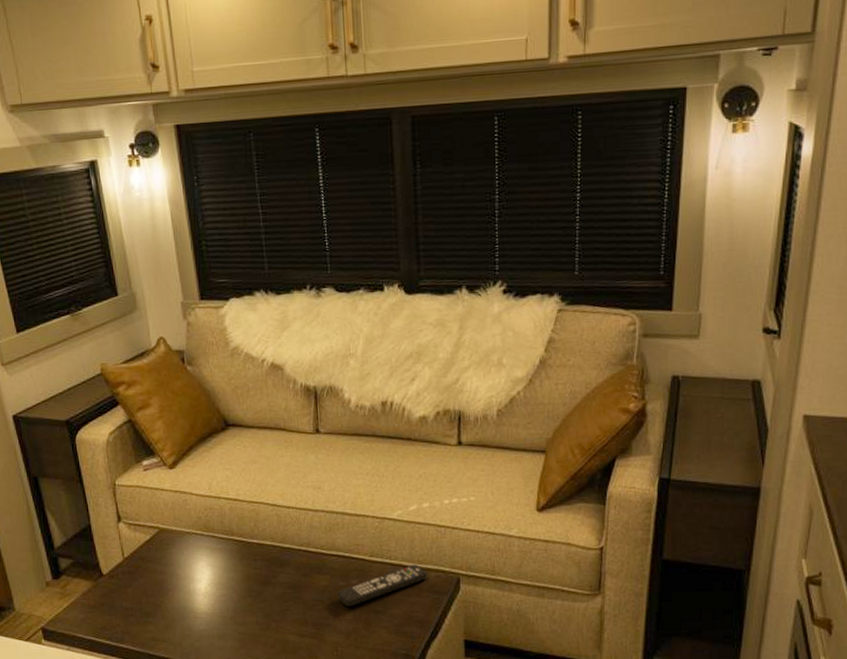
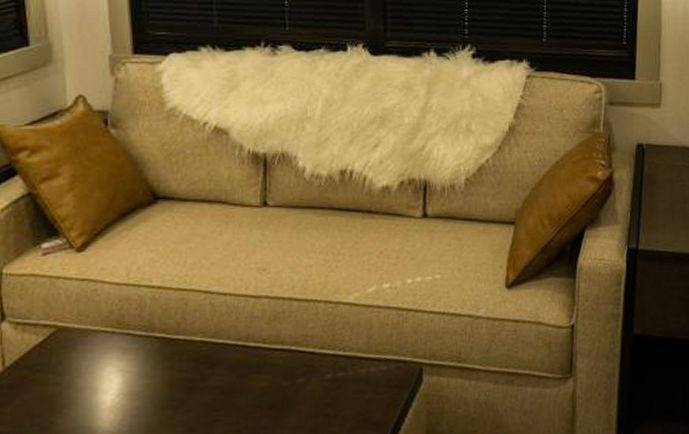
remote control: present [337,564,428,607] -> none [279,354,387,412]

